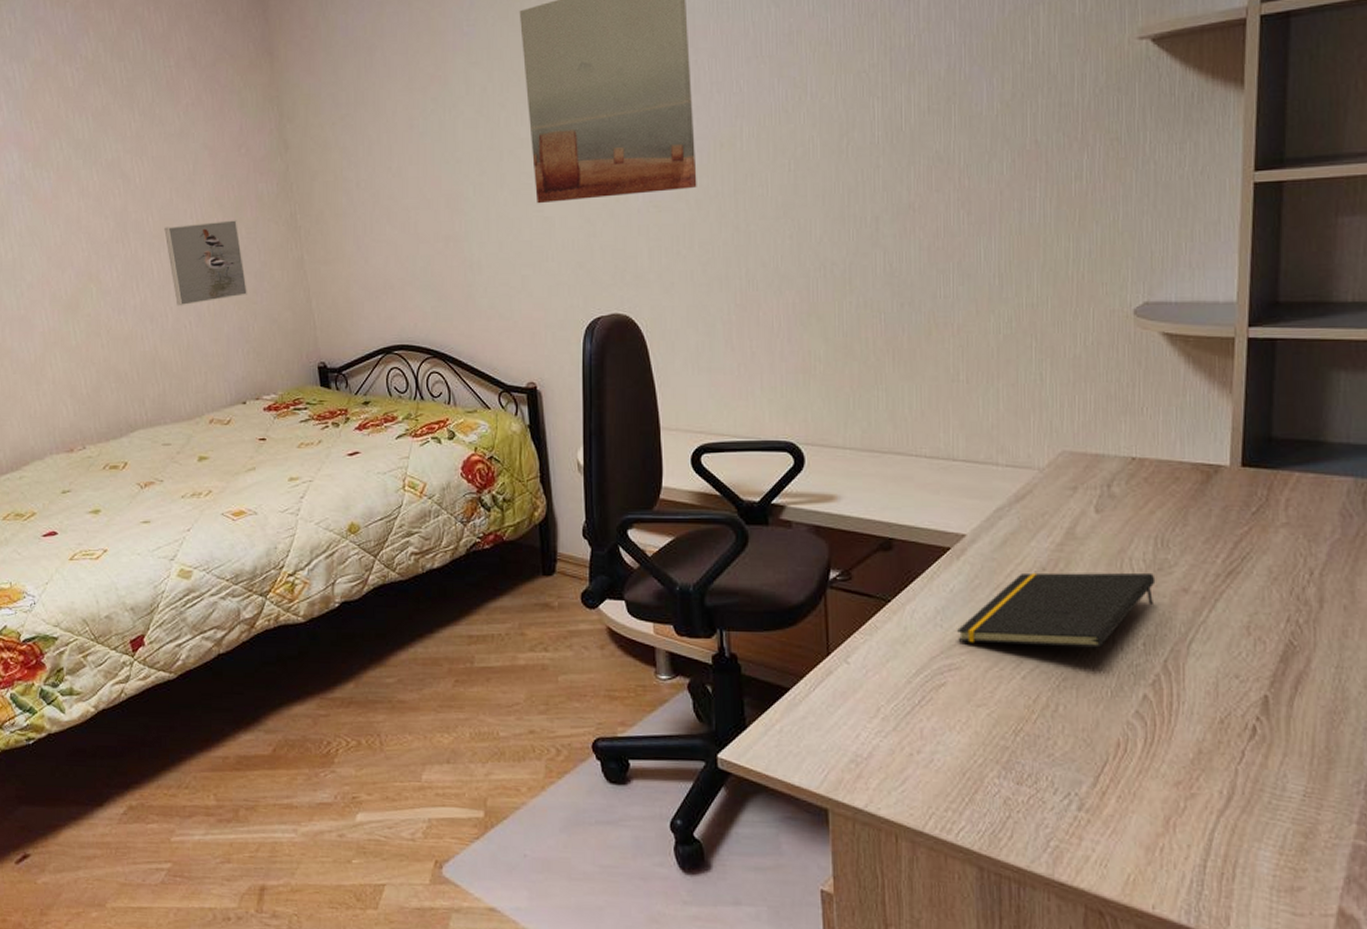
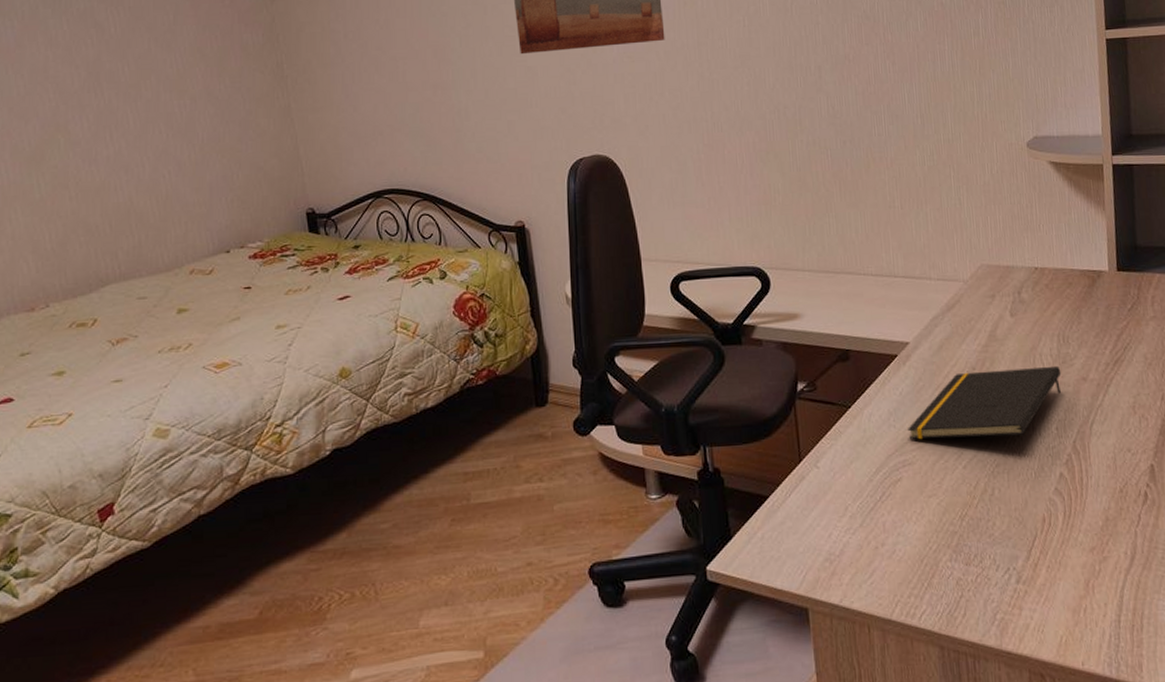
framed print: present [164,220,247,306] -> none [141,70,231,156]

